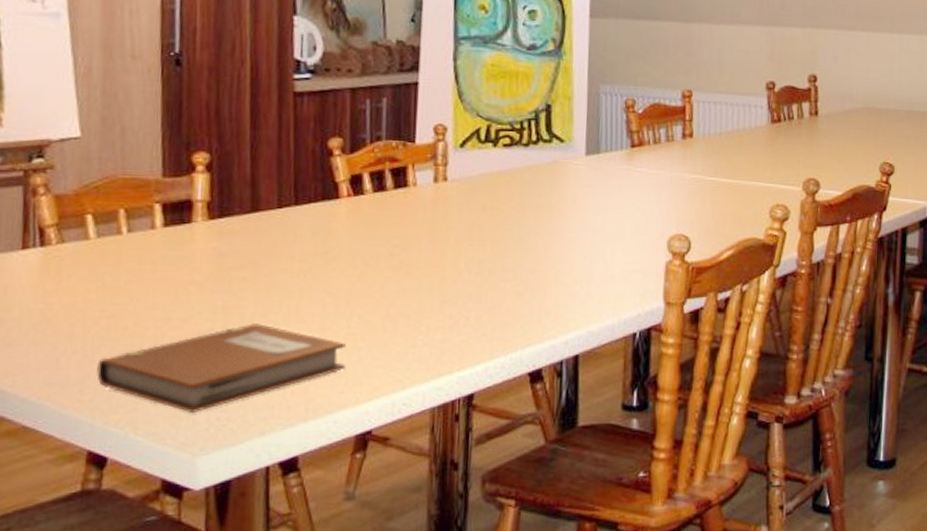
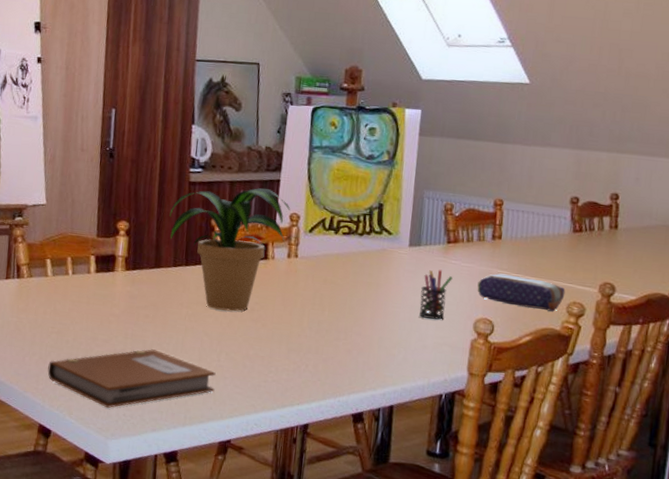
potted plant: none [268,95,434,260] -> present [169,188,291,311]
pen holder: none [602,180,640,242] -> present [419,269,453,320]
pencil case: none [669,178,767,218] -> present [477,273,566,312]

